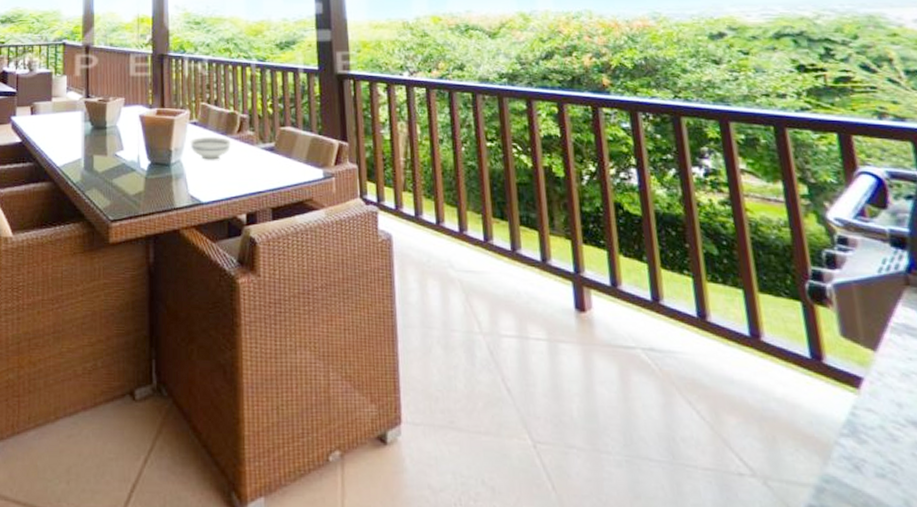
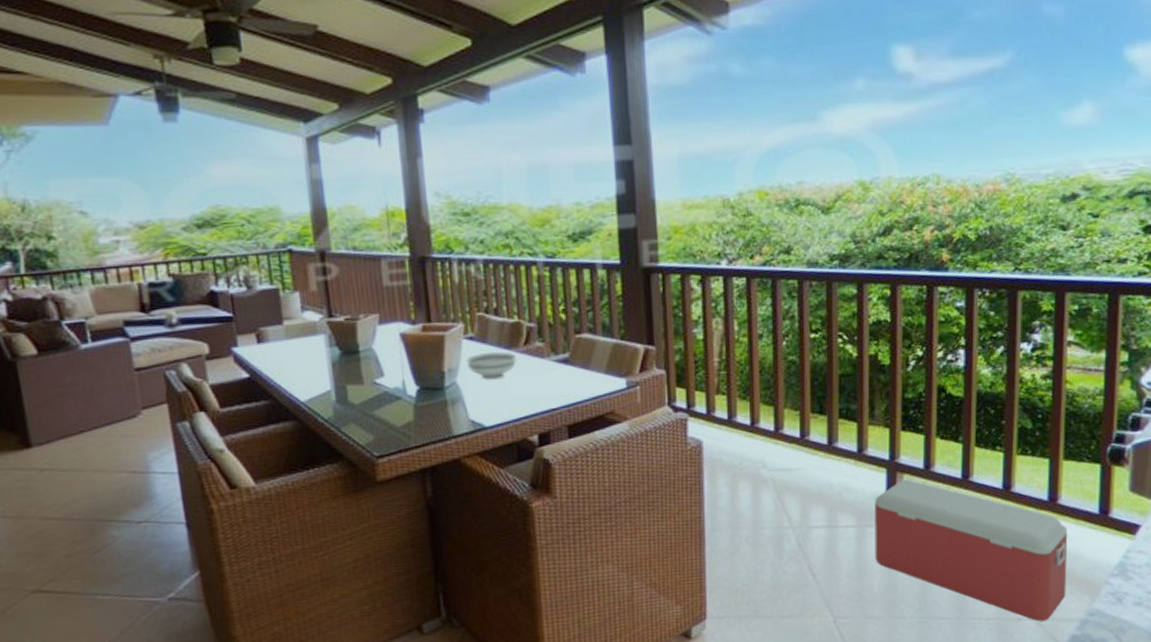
cooler: none [563,295,792,481] -> present [875,479,1068,622]

